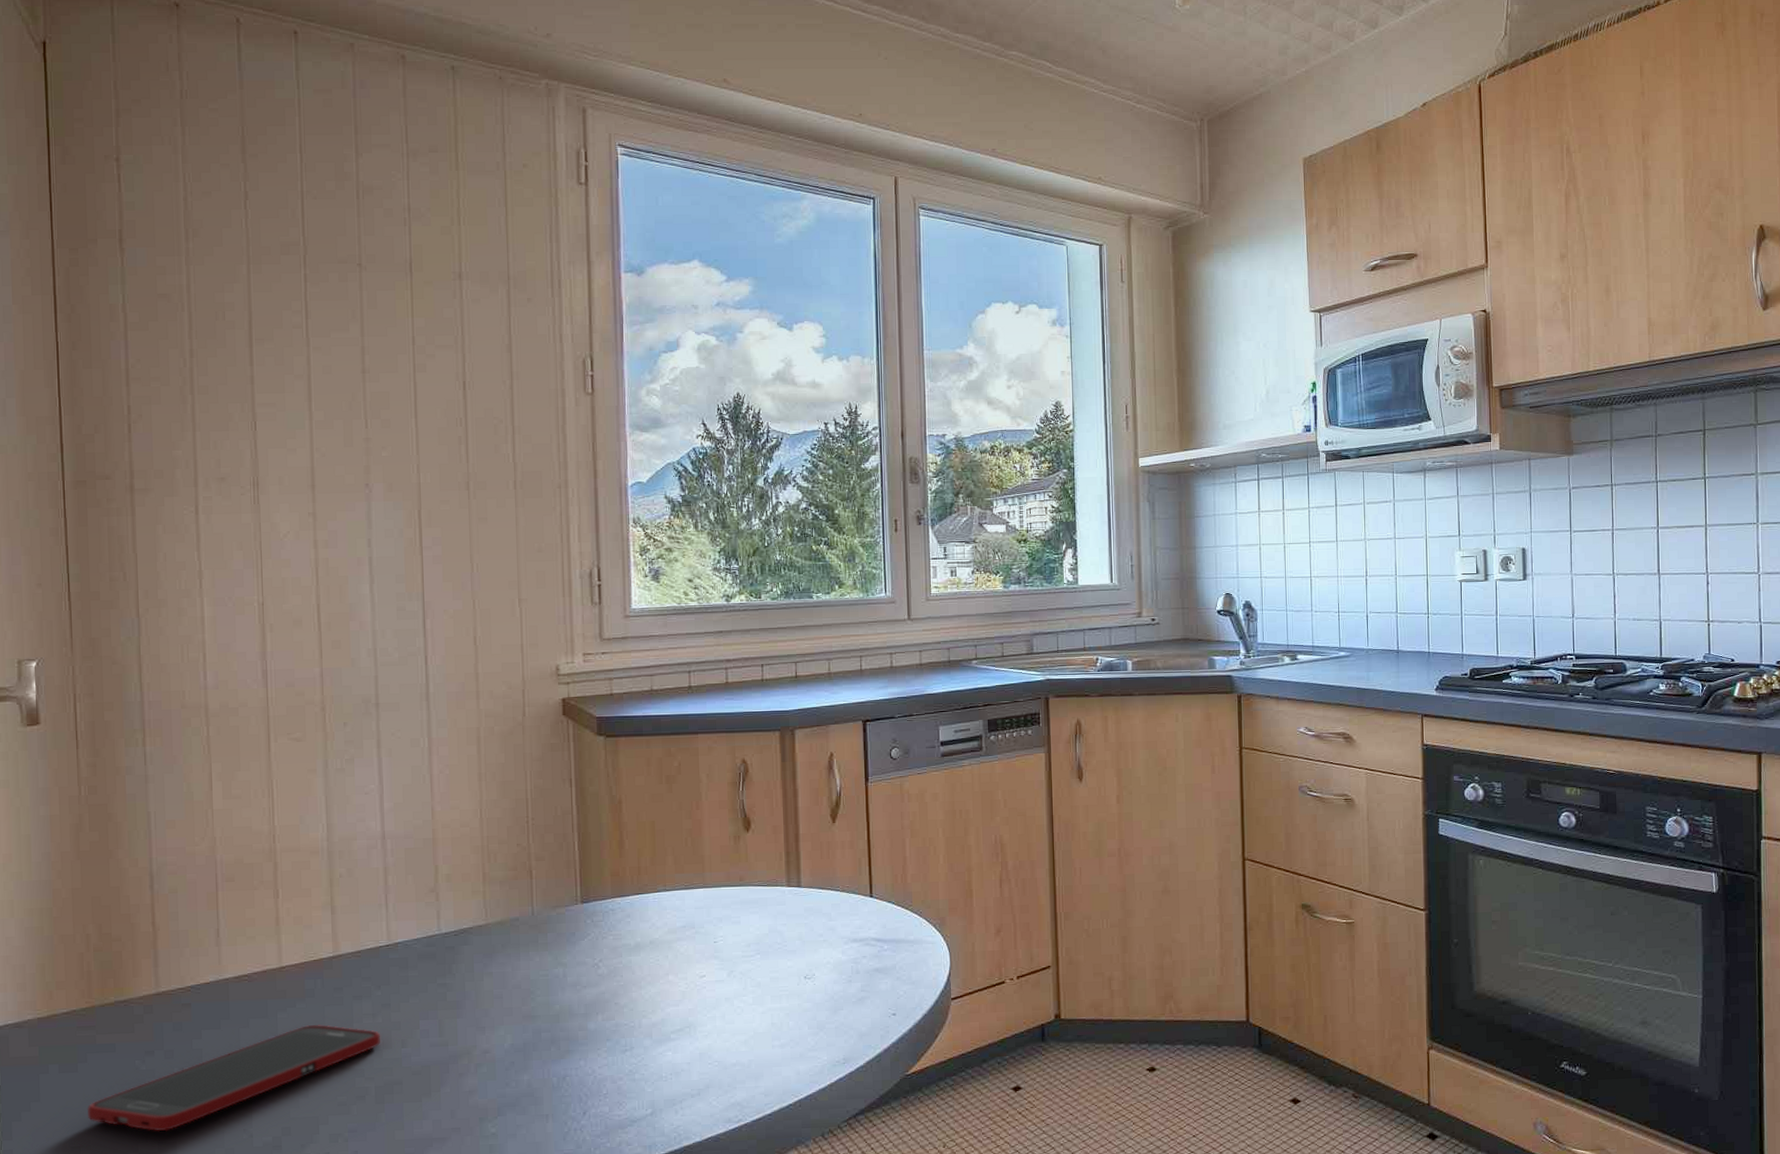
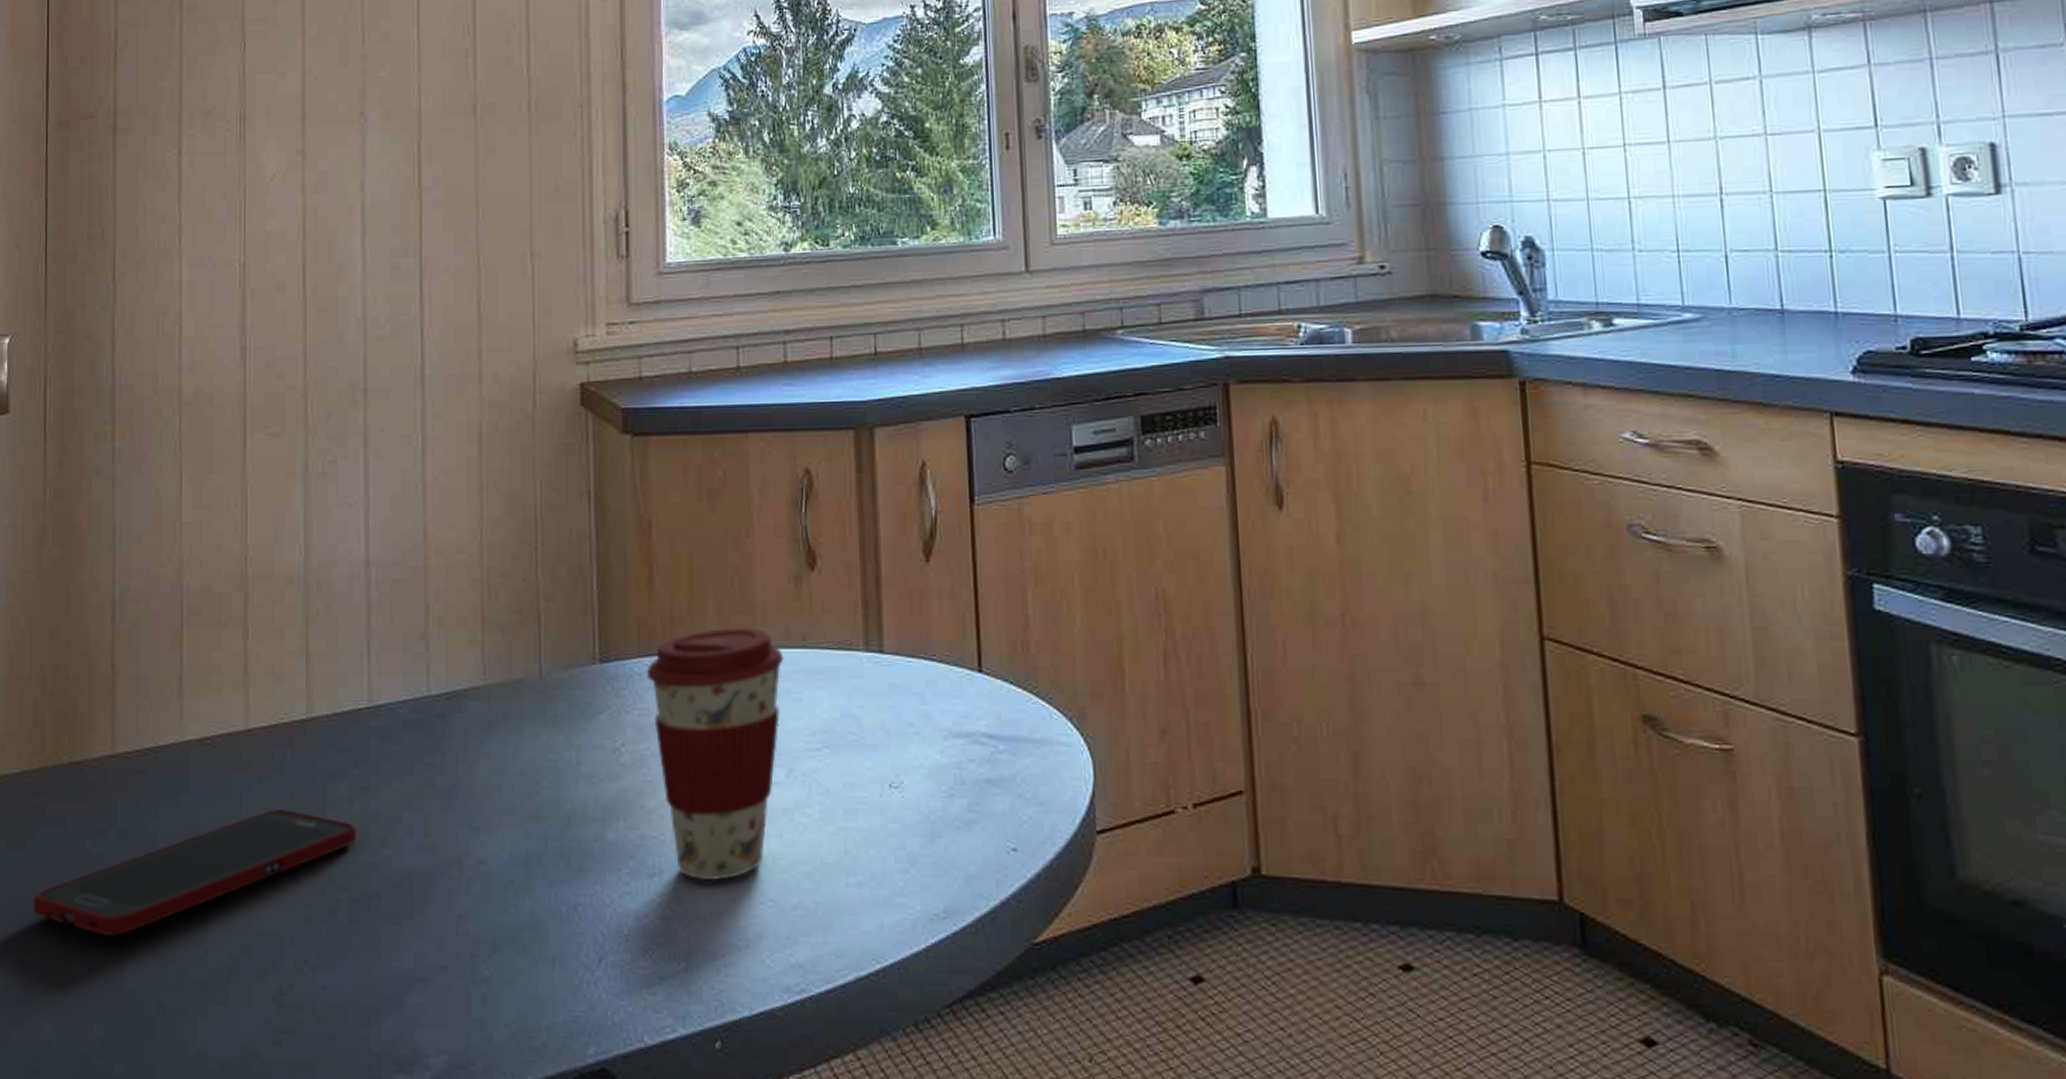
coffee cup: none [618,873,726,1052] -> present [646,627,784,882]

